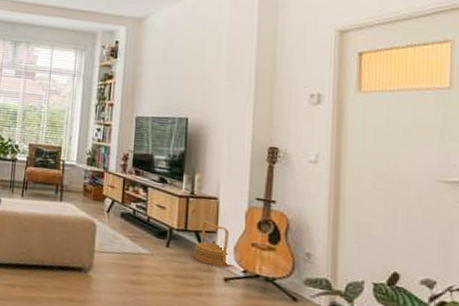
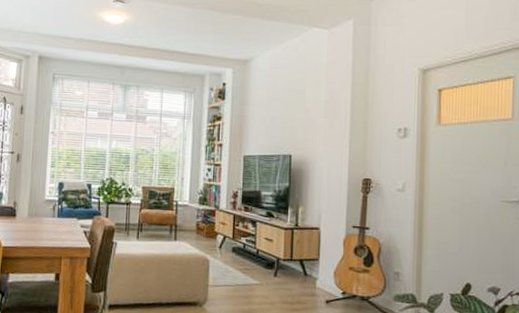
basket: present [194,220,231,267] -> none [299,249,332,291]

